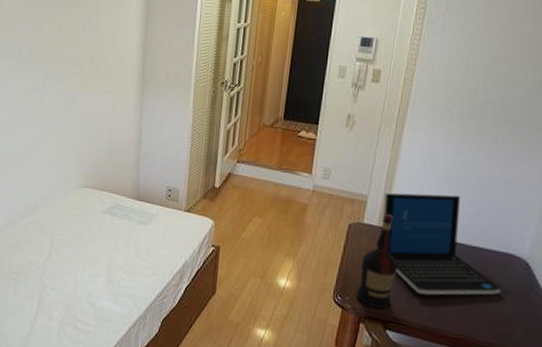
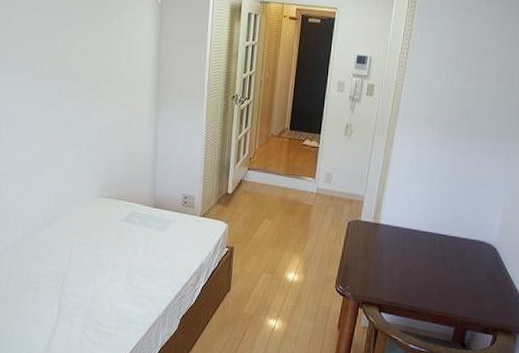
liquor: present [356,213,398,309] -> none [355,211,390,294]
laptop: present [382,192,502,296] -> none [377,192,475,280]

